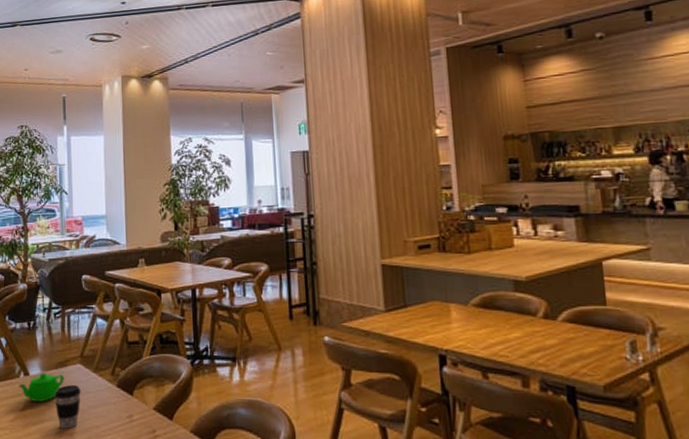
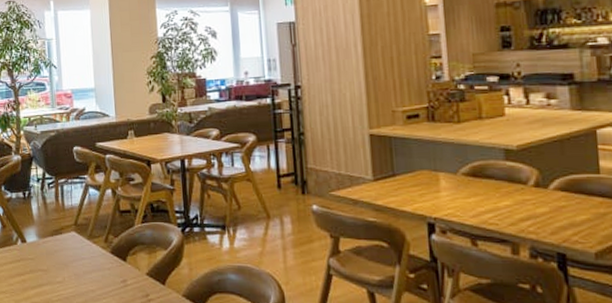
teapot: present [18,373,65,402] -> none [16,240,61,267]
coffee cup: present [54,385,81,429] -> none [51,252,76,293]

